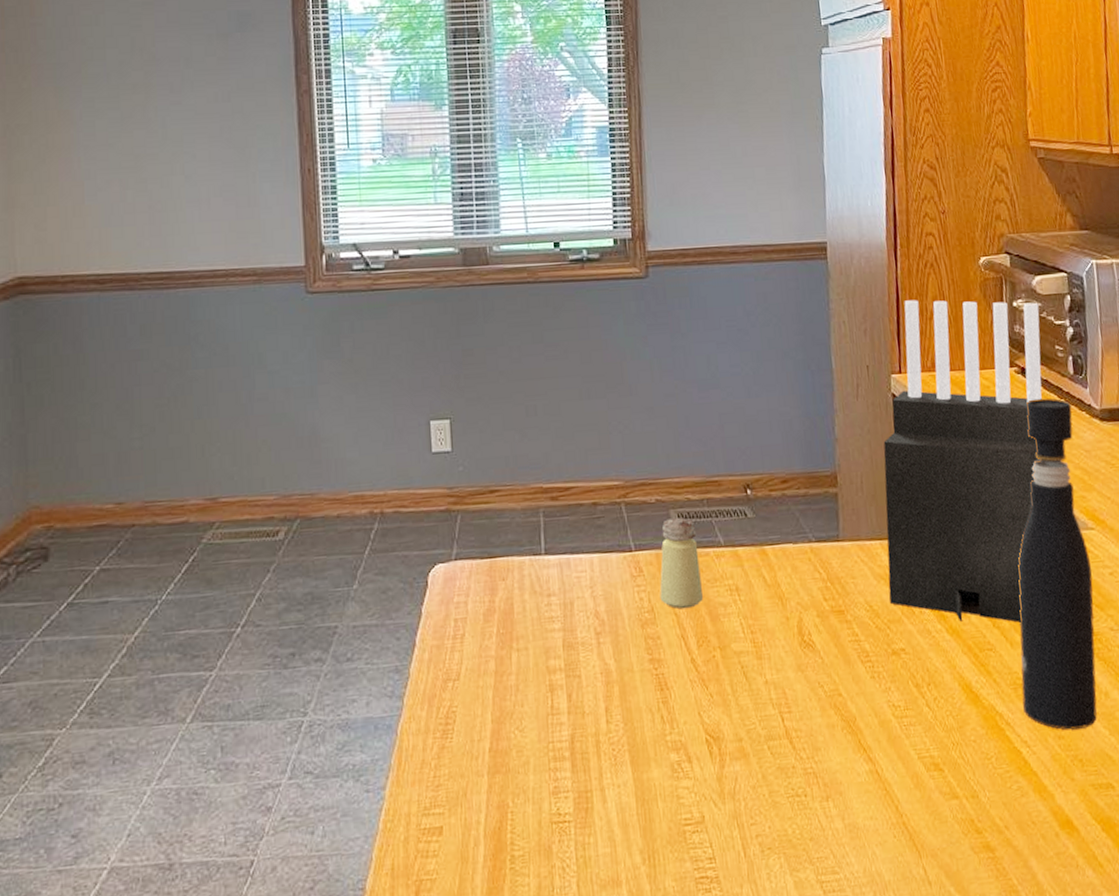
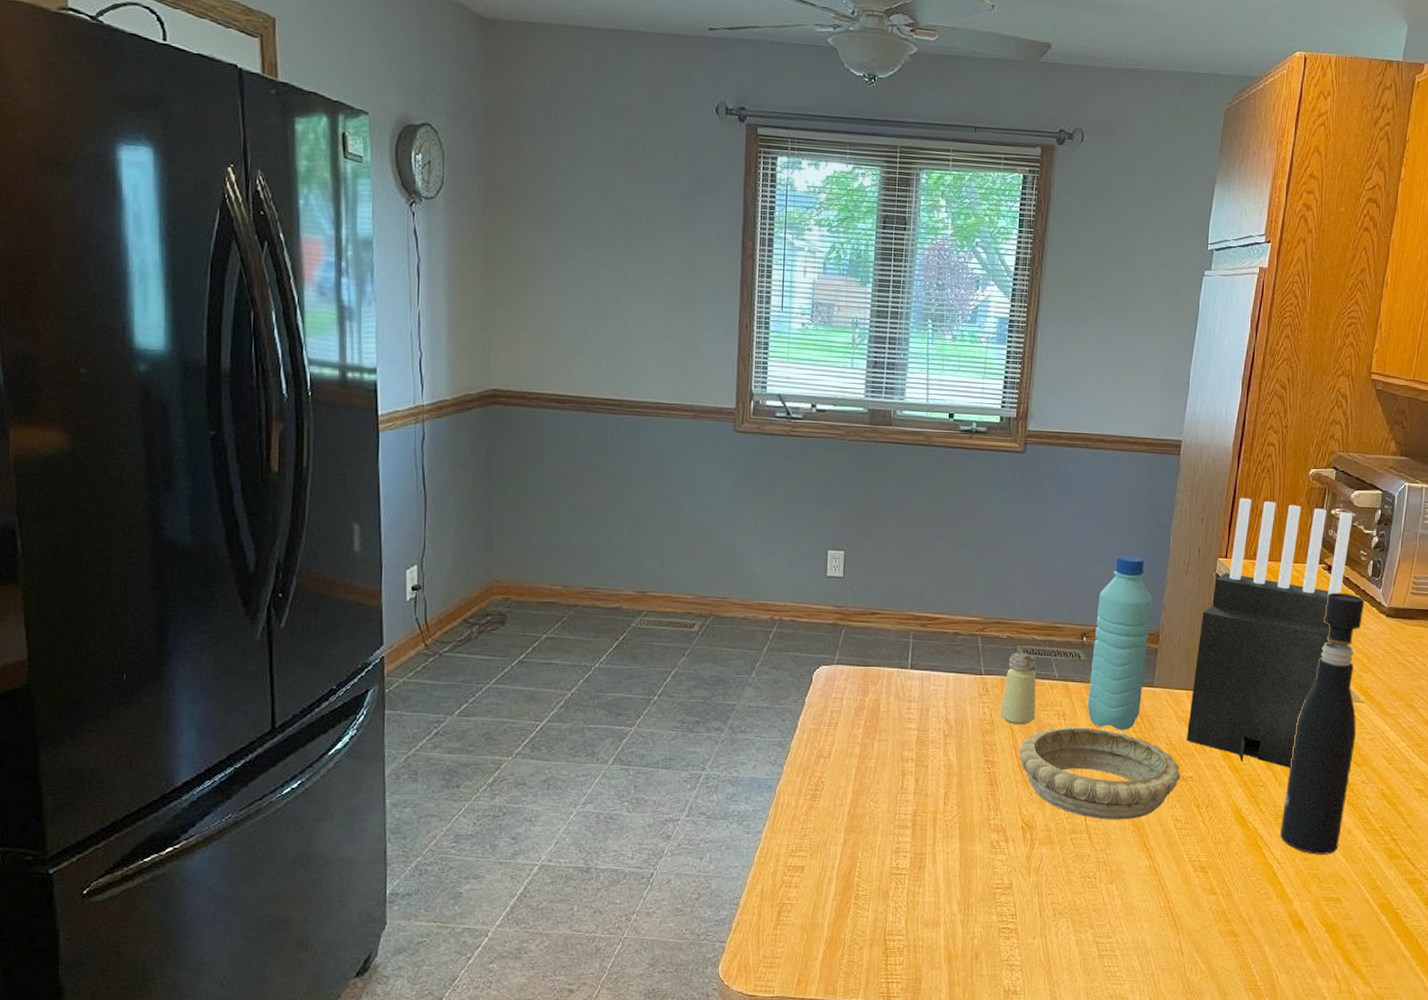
decorative bowl: none [689,600,890,718] -> present [1019,726,1181,820]
water bottle: none [758,383,829,601] -> present [1087,555,1153,730]

